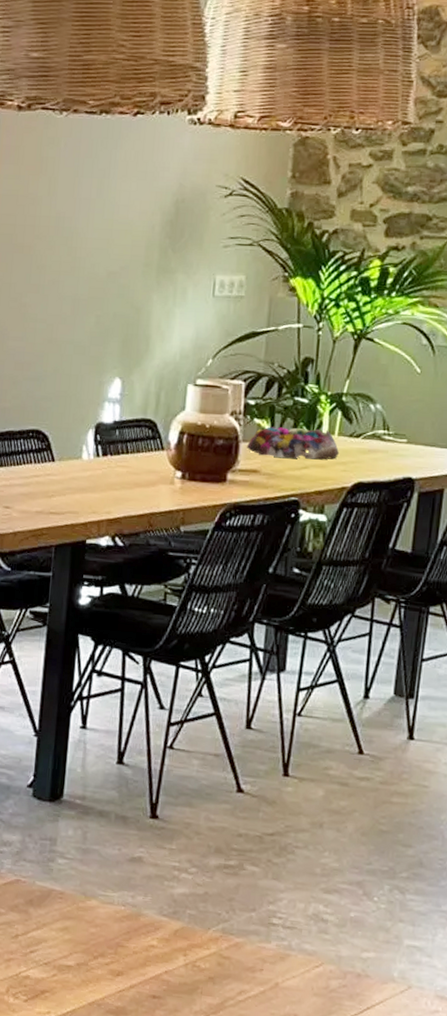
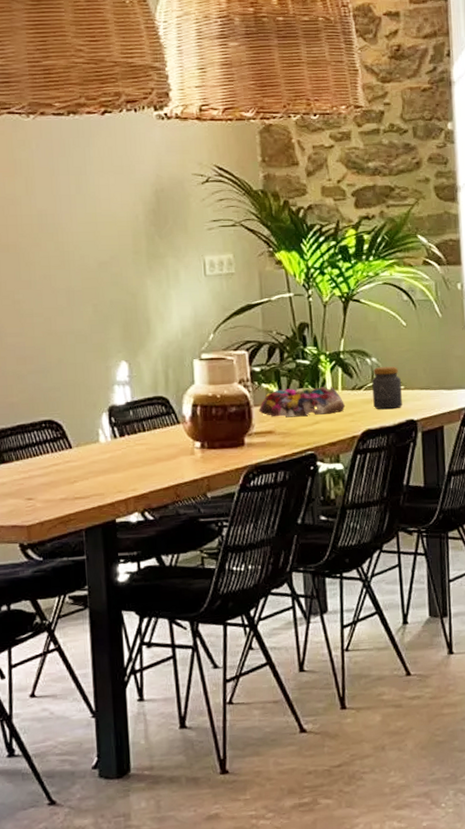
jar: none [370,415,405,464] -> present [372,366,402,410]

